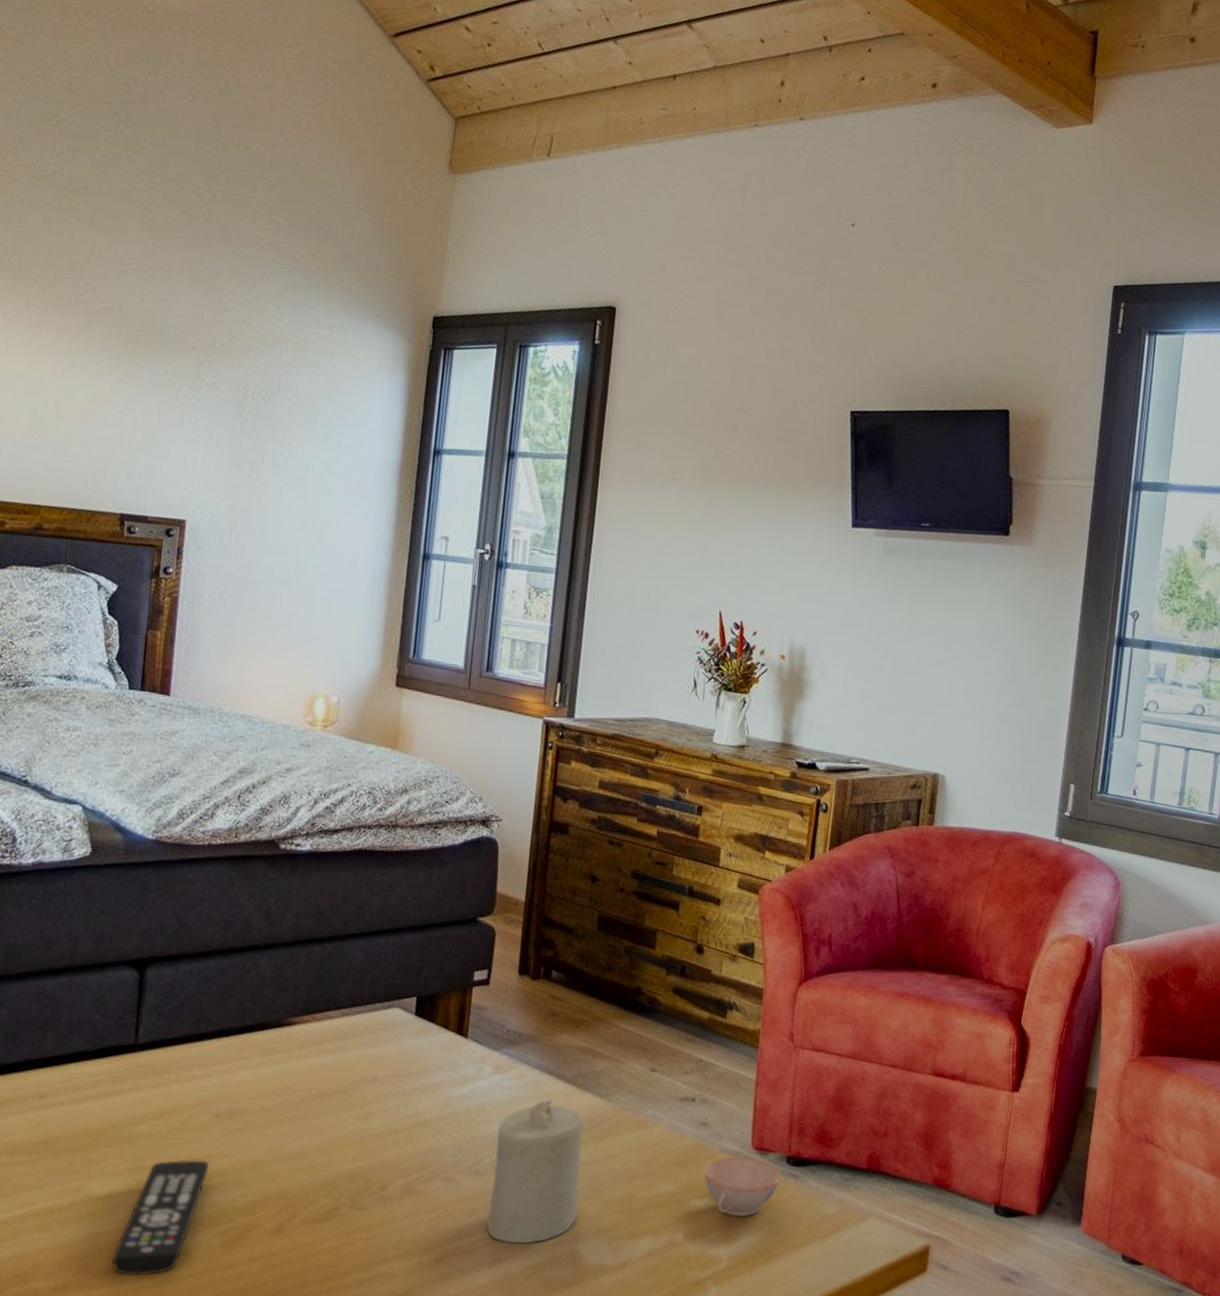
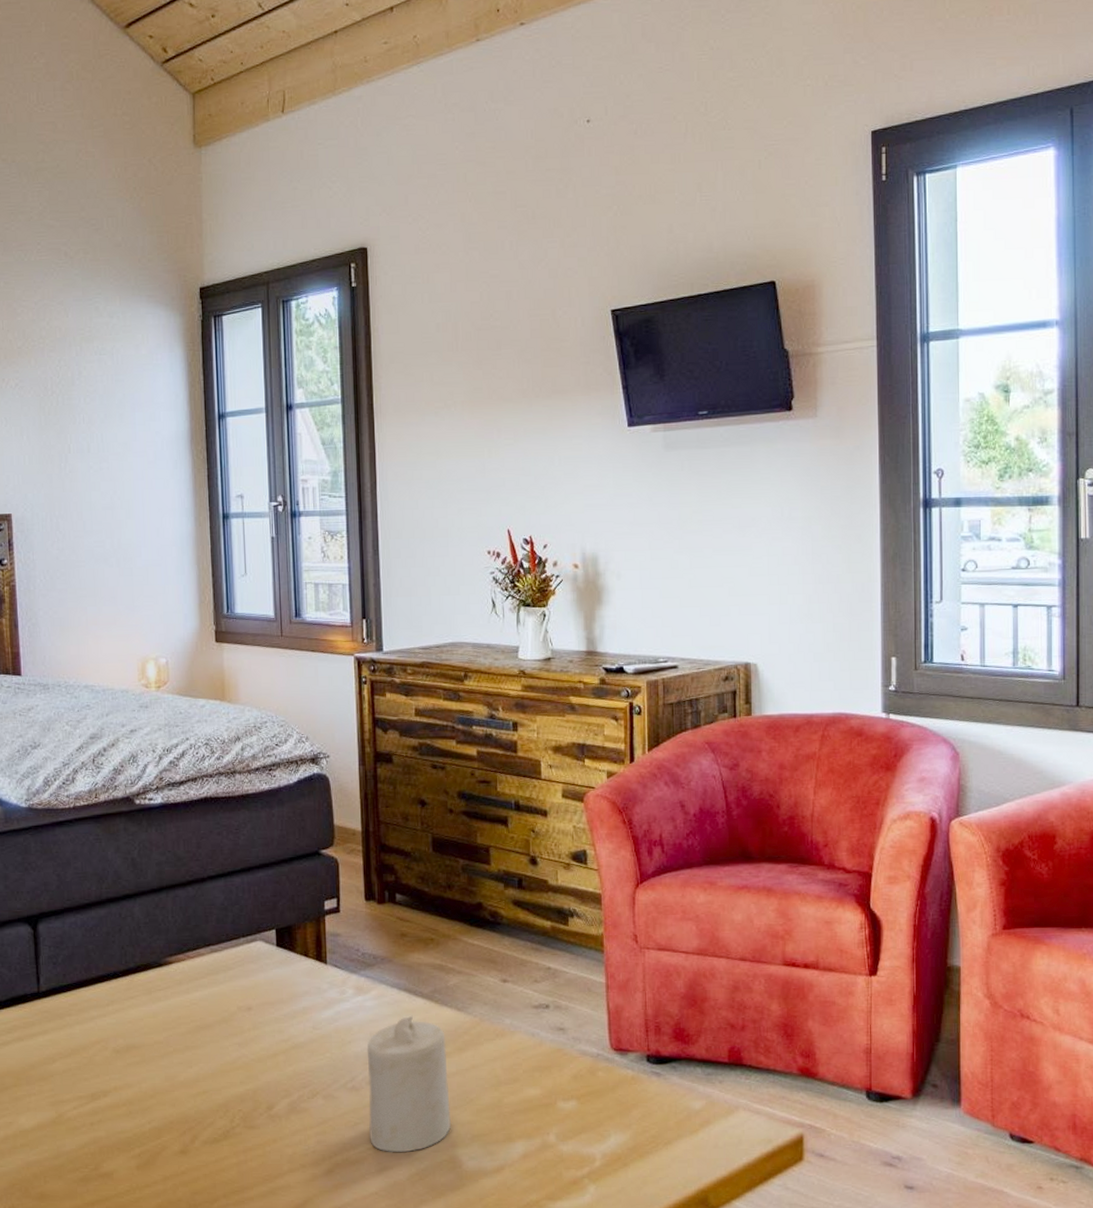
remote control: present [111,1159,210,1276] -> none [47,1092,117,1197]
teacup: present [704,1157,780,1216] -> none [567,1058,642,1116]

